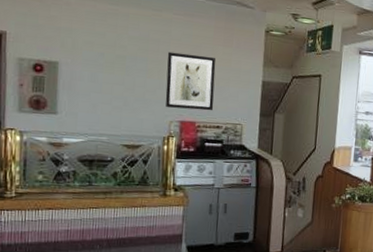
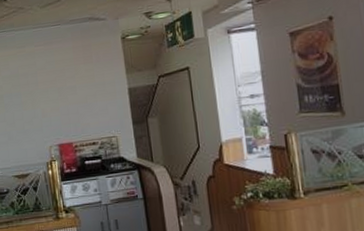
wall art: present [165,51,216,111] -> none [36,76,87,135]

